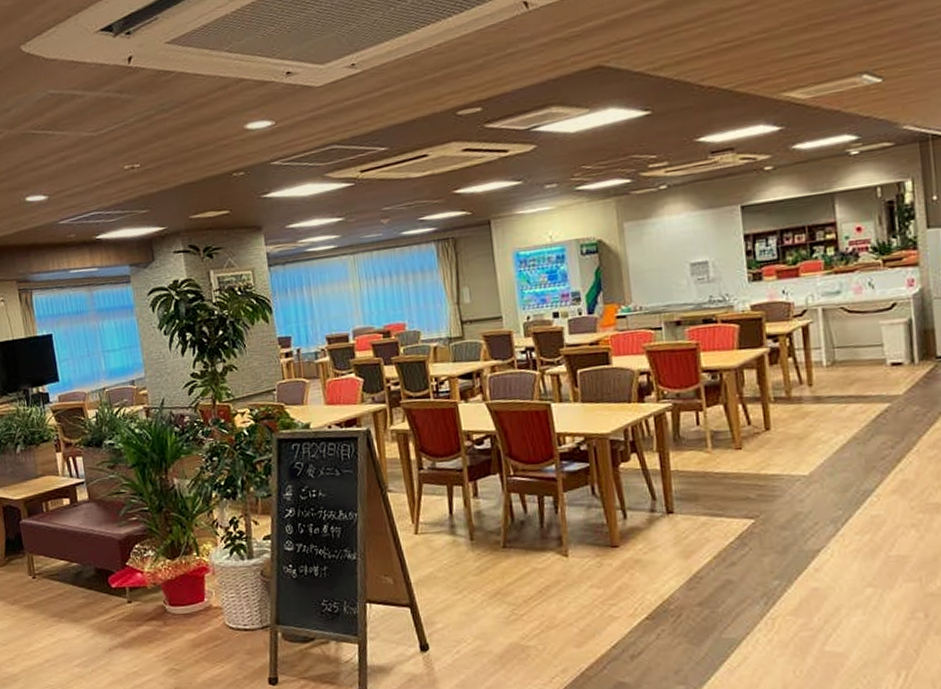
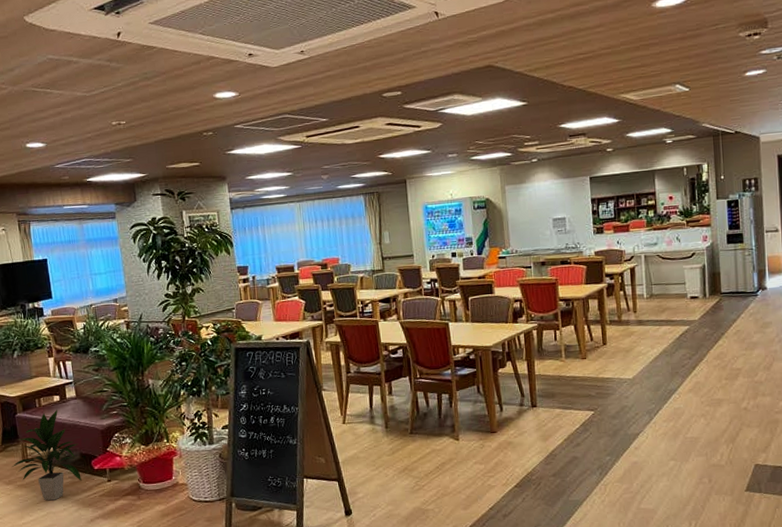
indoor plant: none [17,514,97,625] -> present [12,409,82,501]

